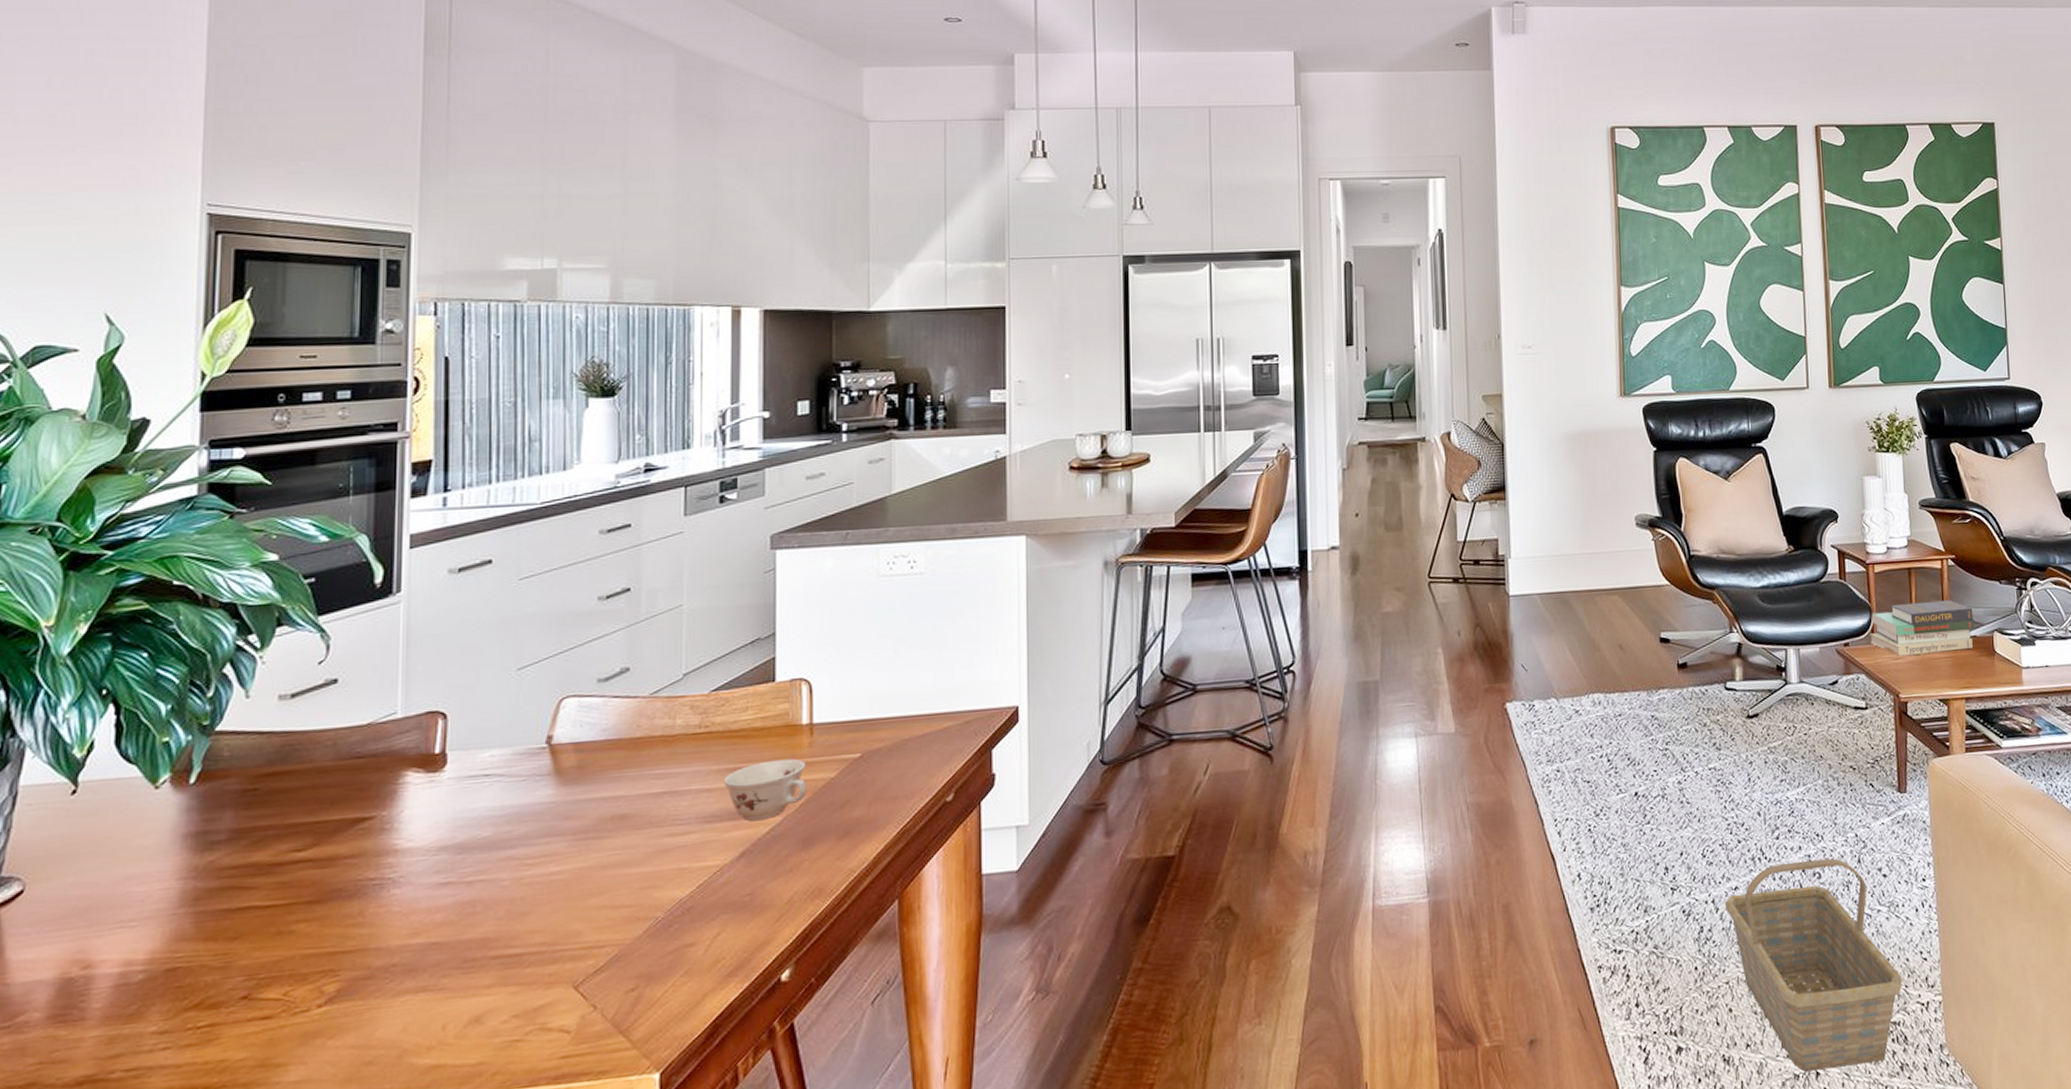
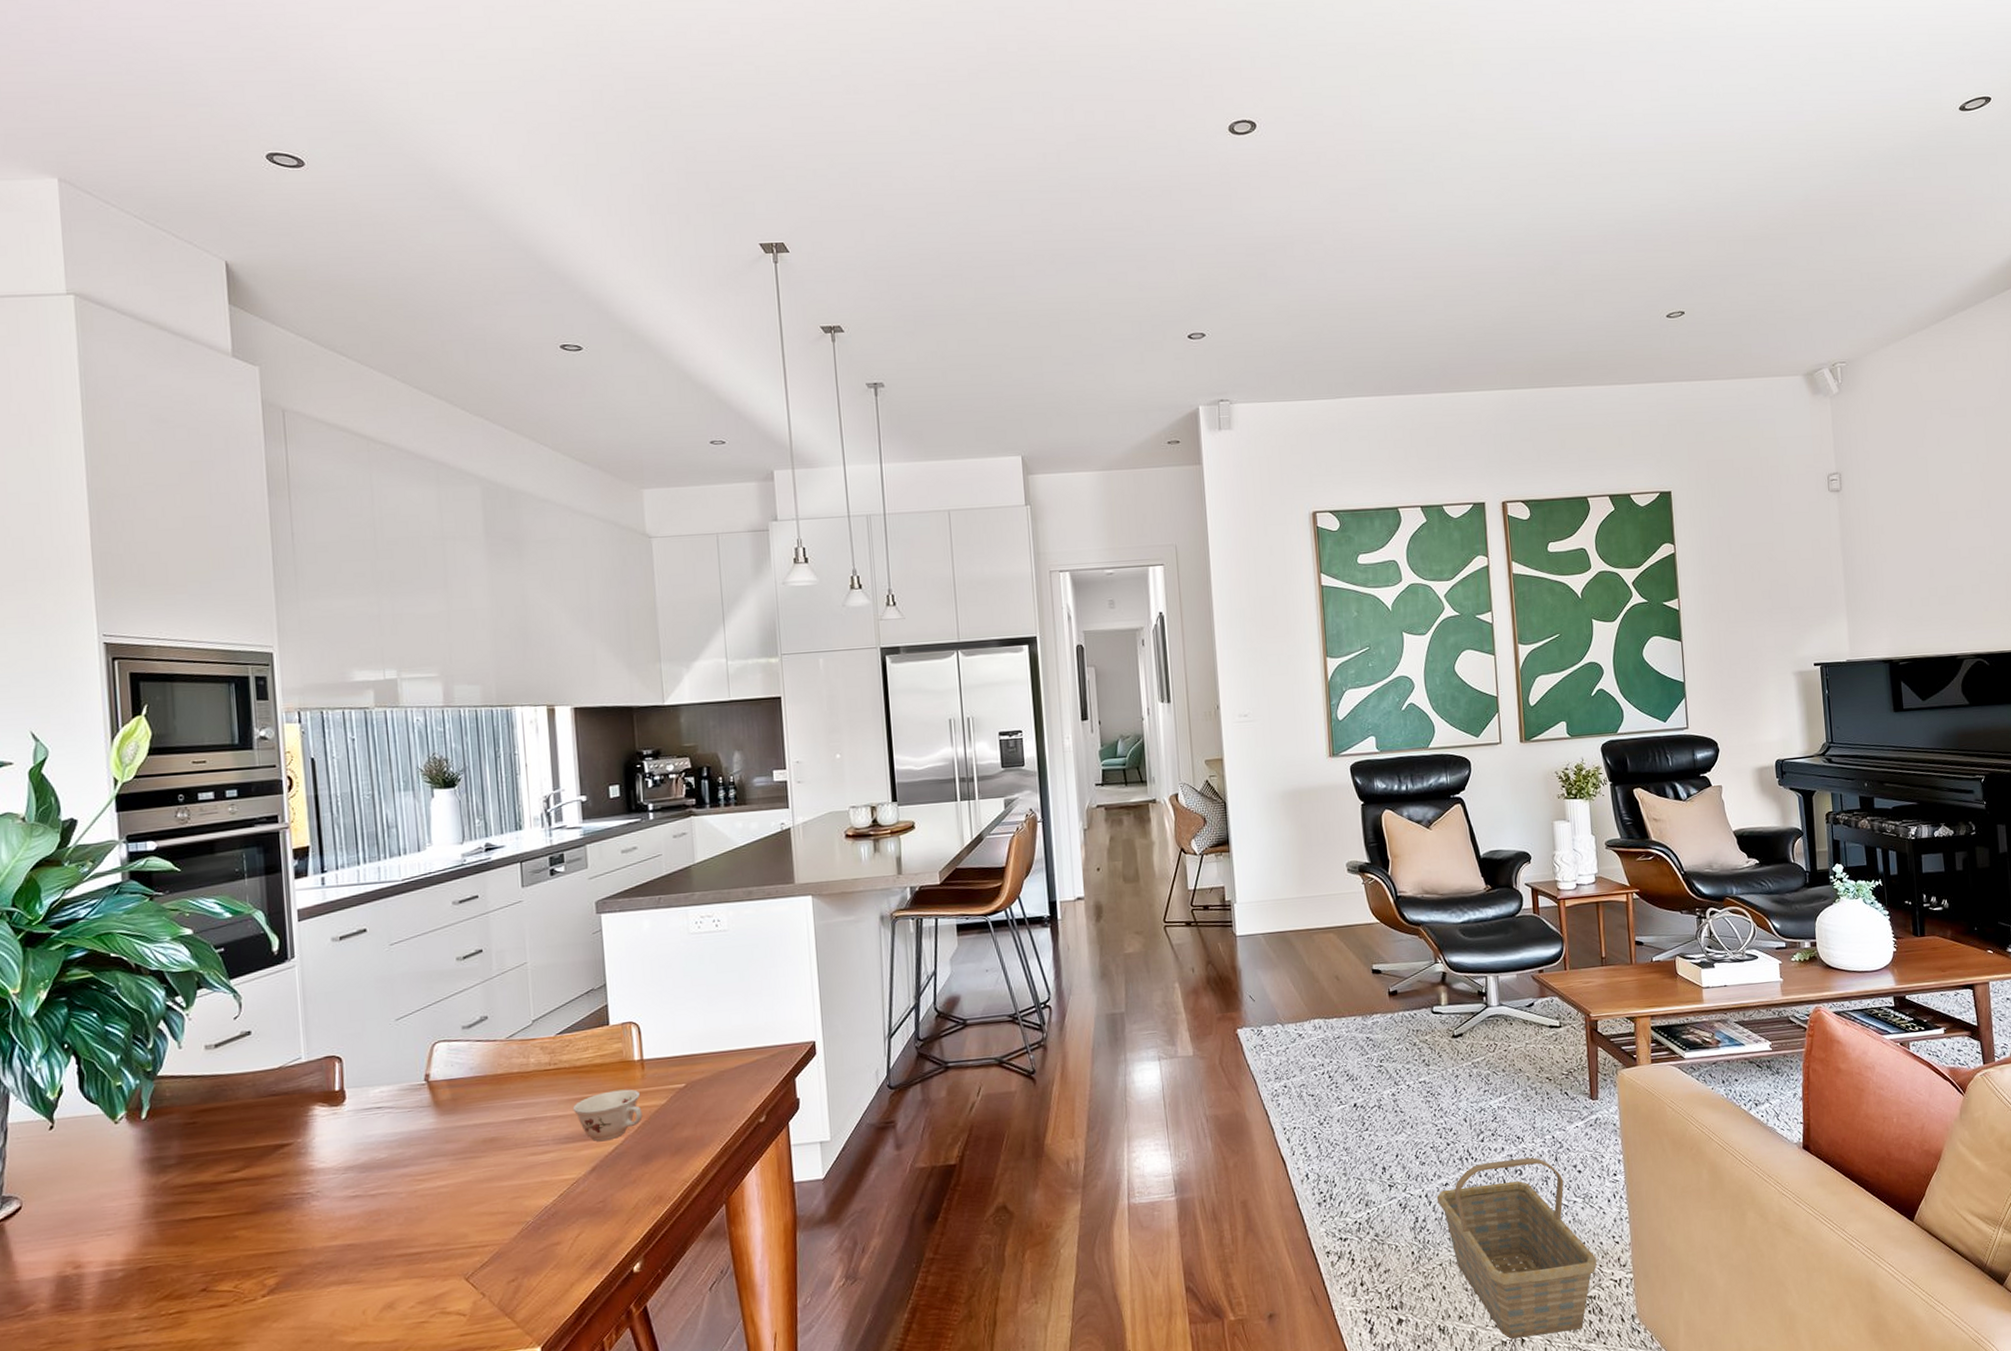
books: present [1869,599,1975,656] -> none [1562,929,1659,980]

